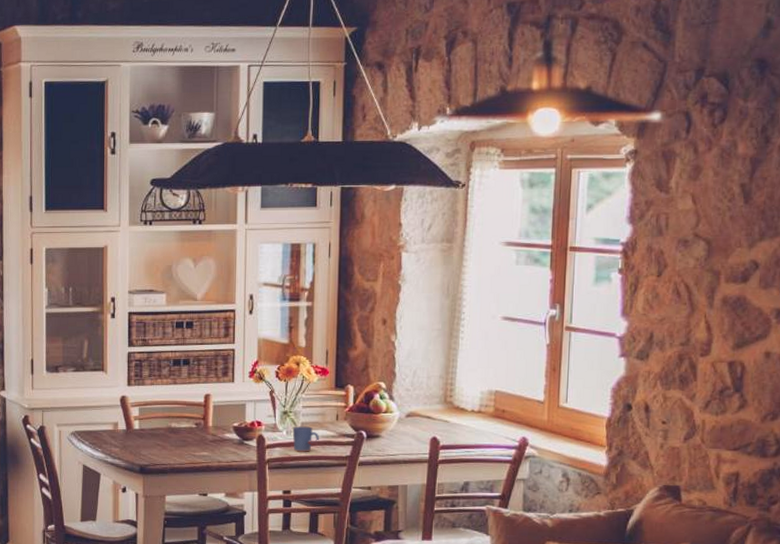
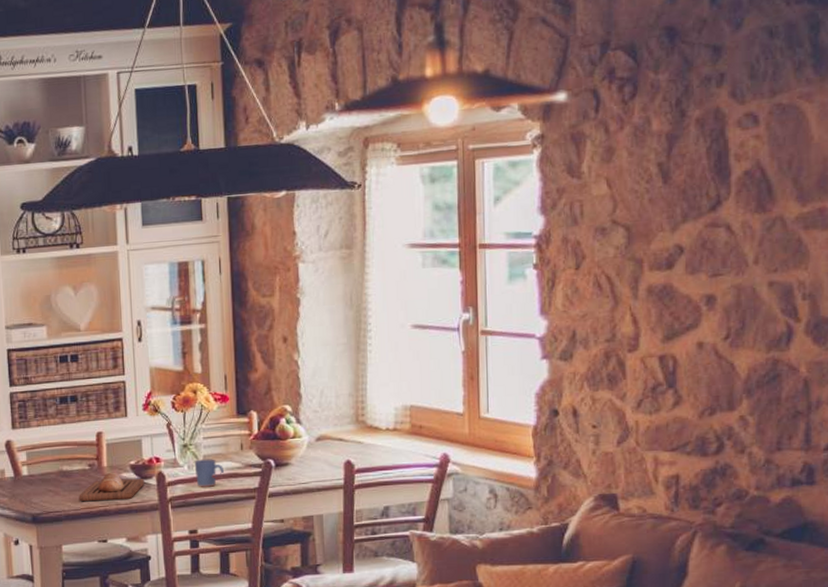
bread loaf: none [184,432,245,458] -> present [79,472,144,502]

